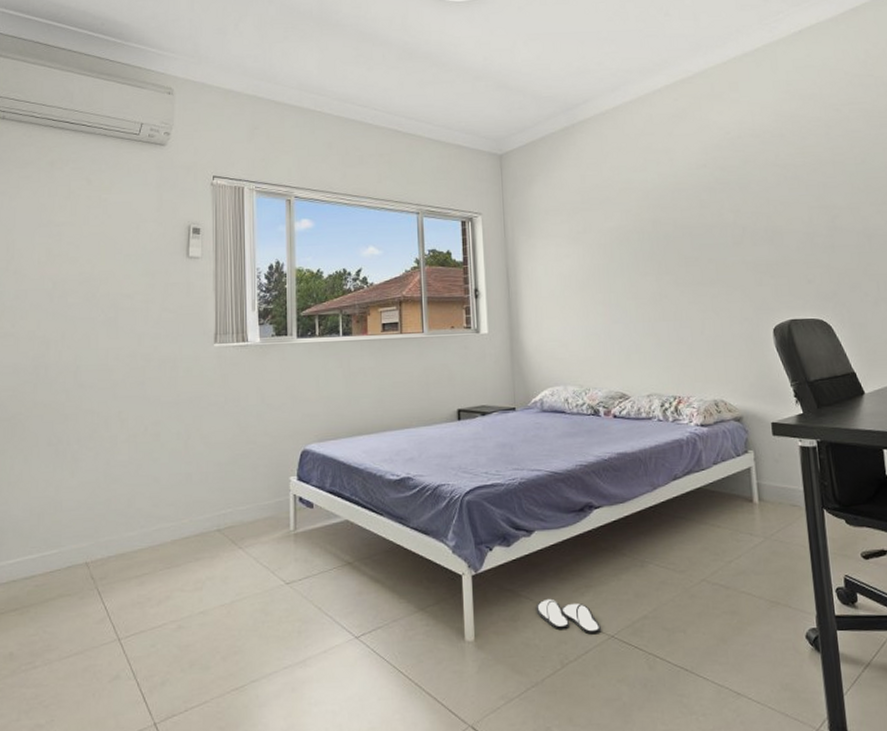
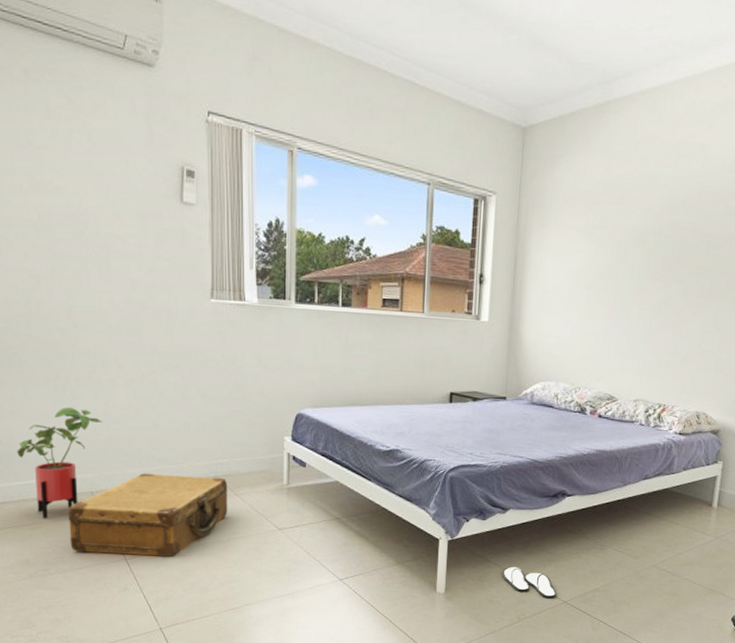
house plant: none [11,470,102,601] -> present [17,407,102,519]
suitcase: none [59,530,232,637] -> present [68,473,228,557]

